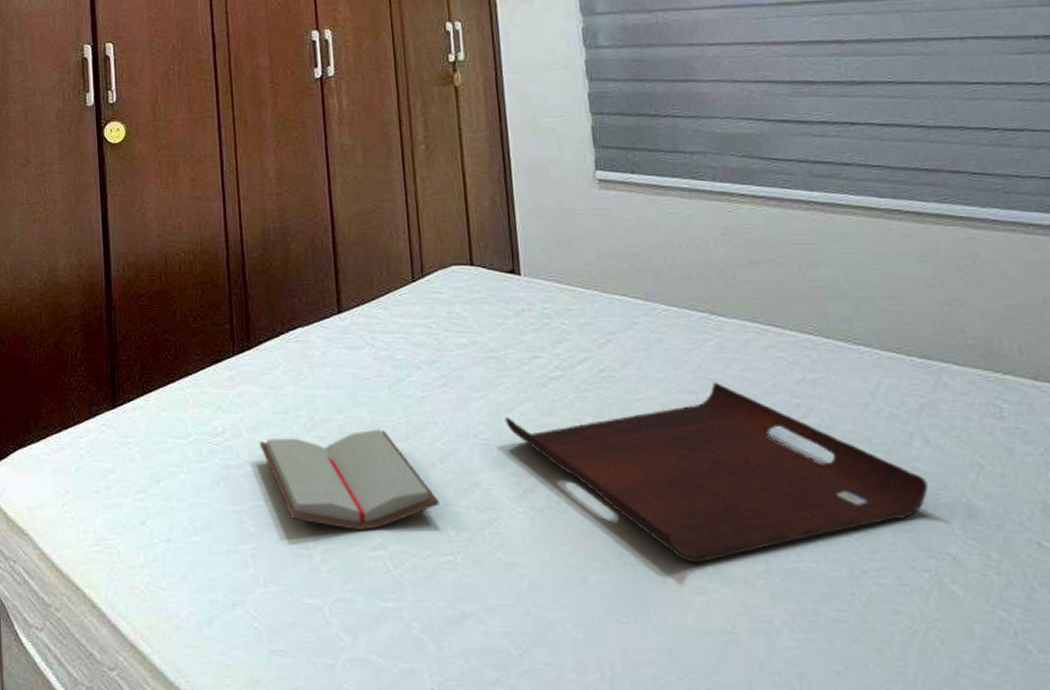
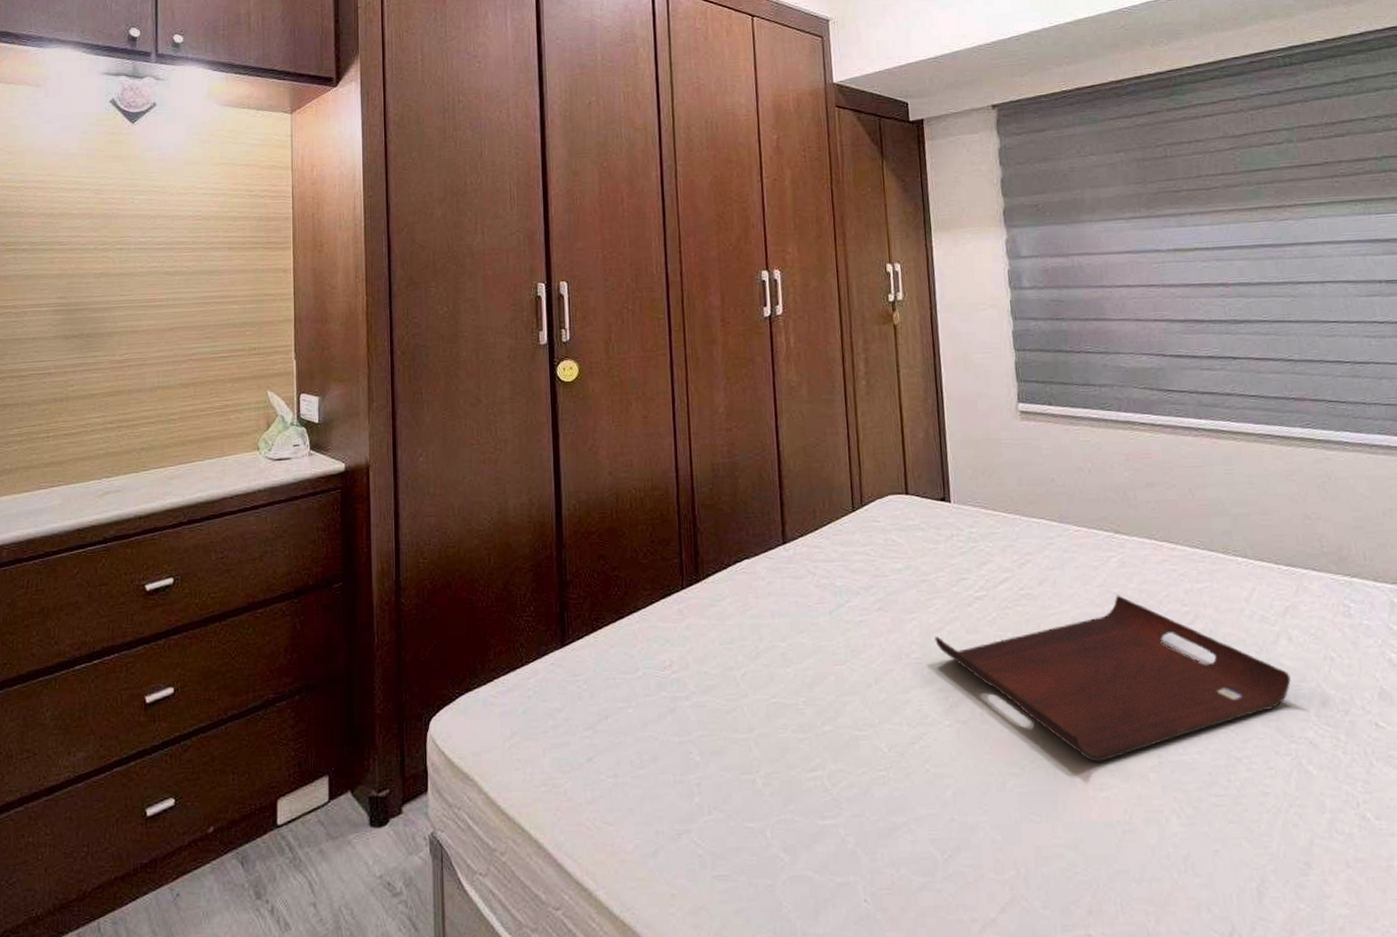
paperback book: present [259,429,441,530] -> none [706,654,875,753]

